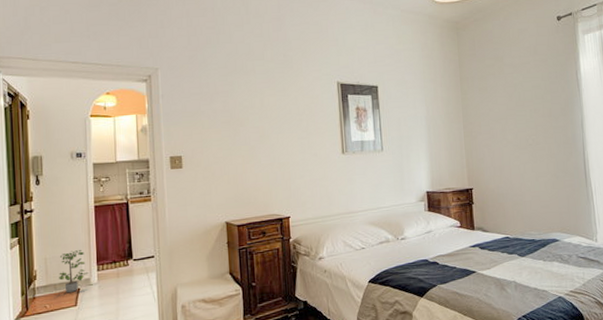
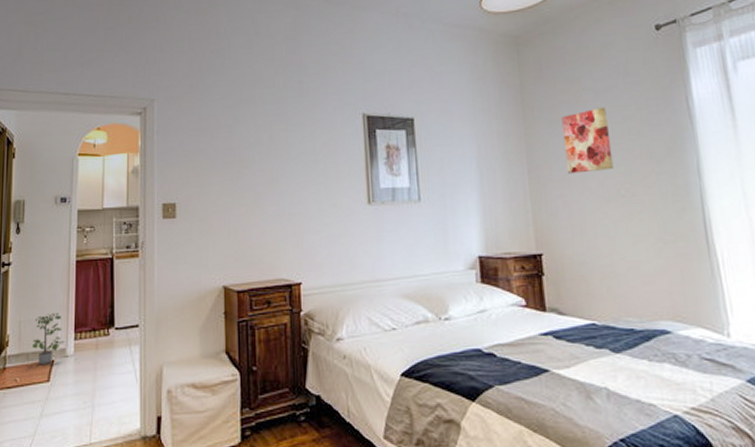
wall art: none [488,78,525,129] -> present [561,107,614,174]

